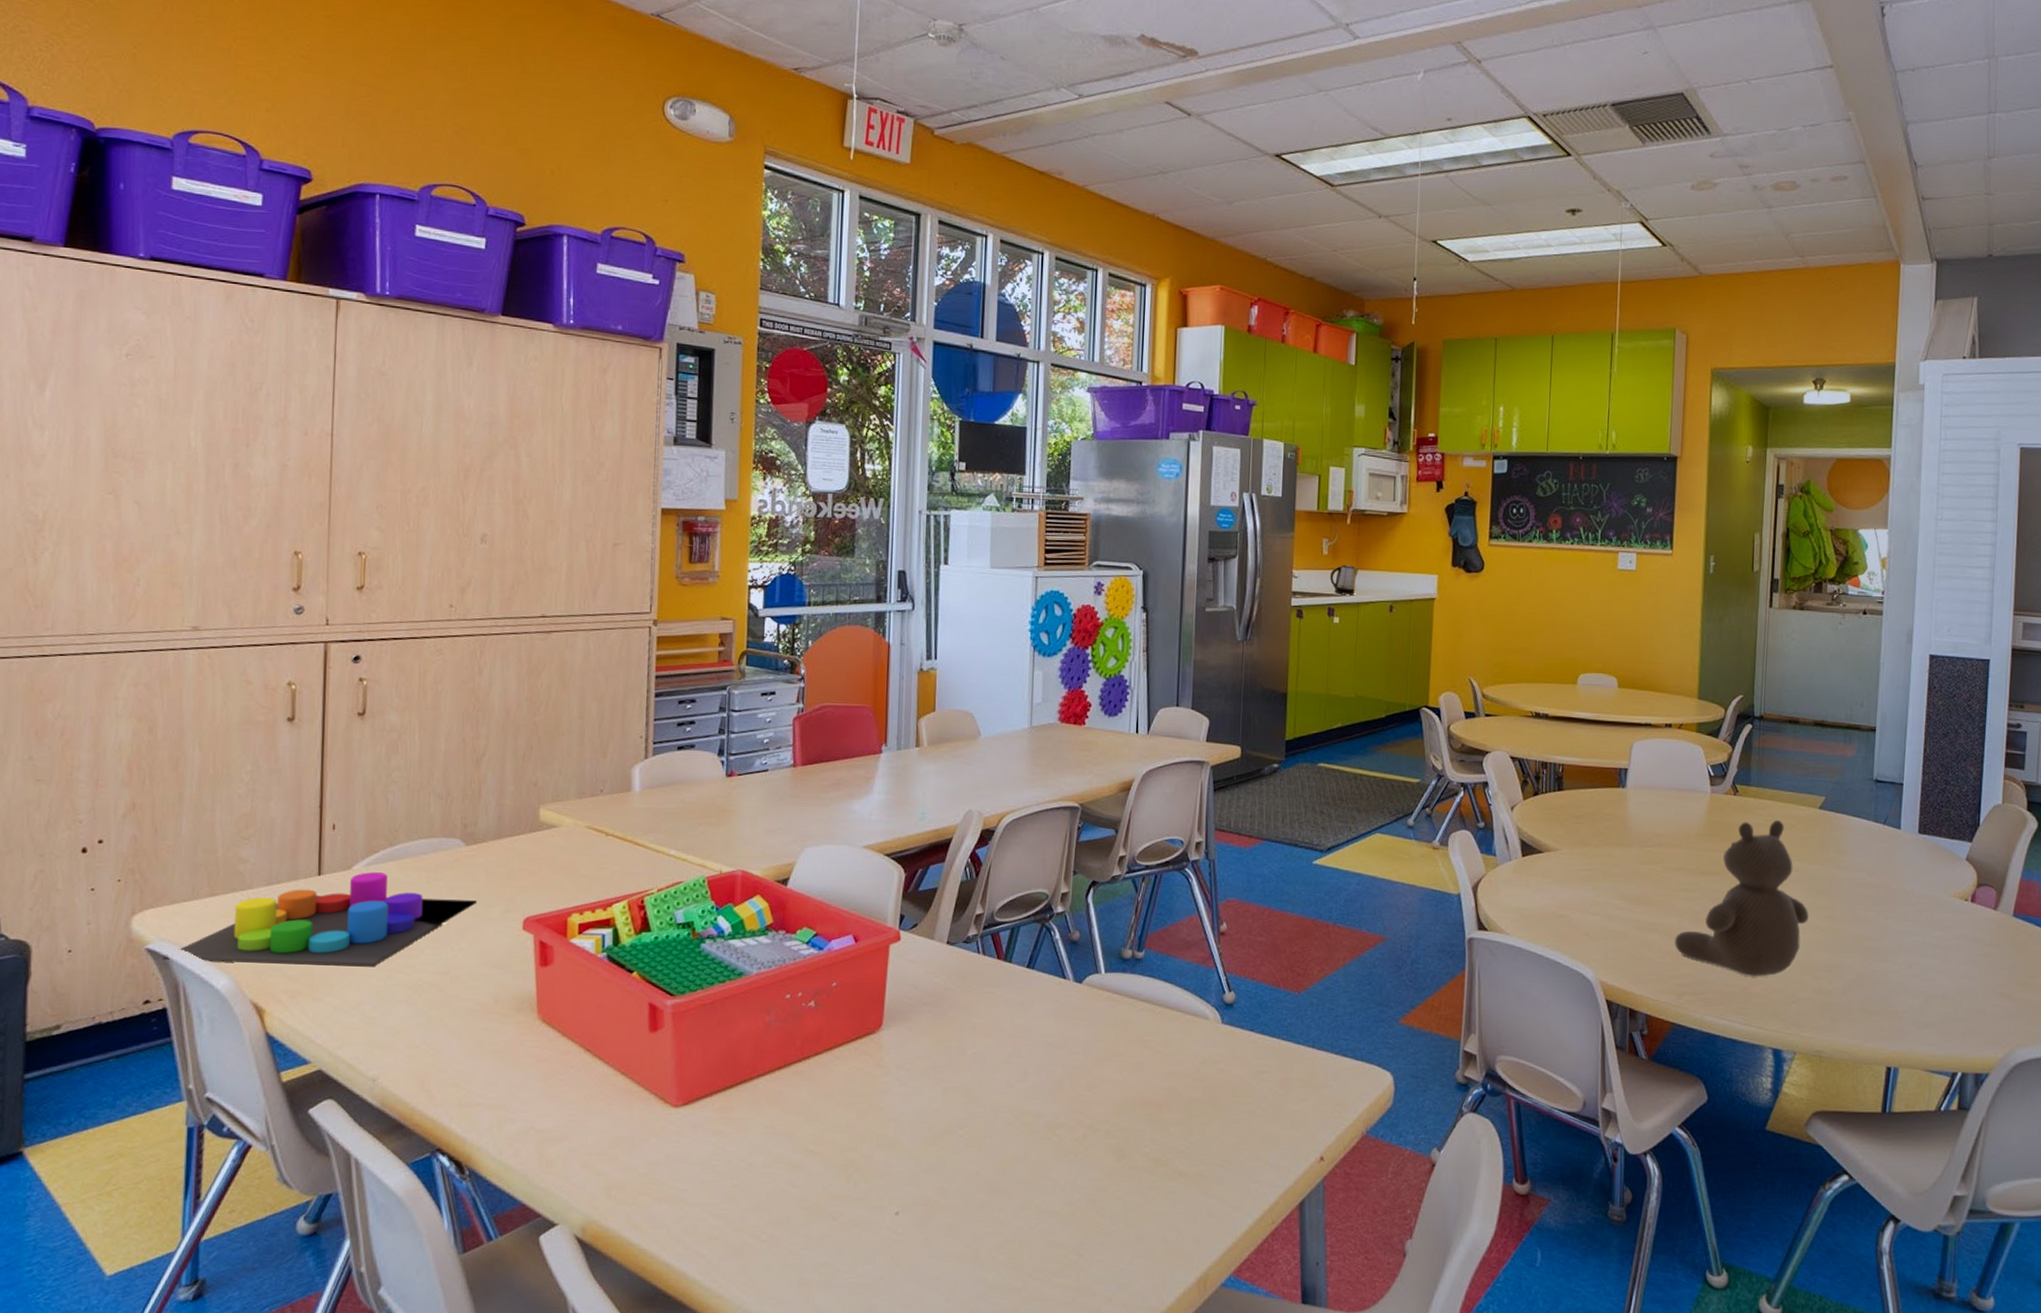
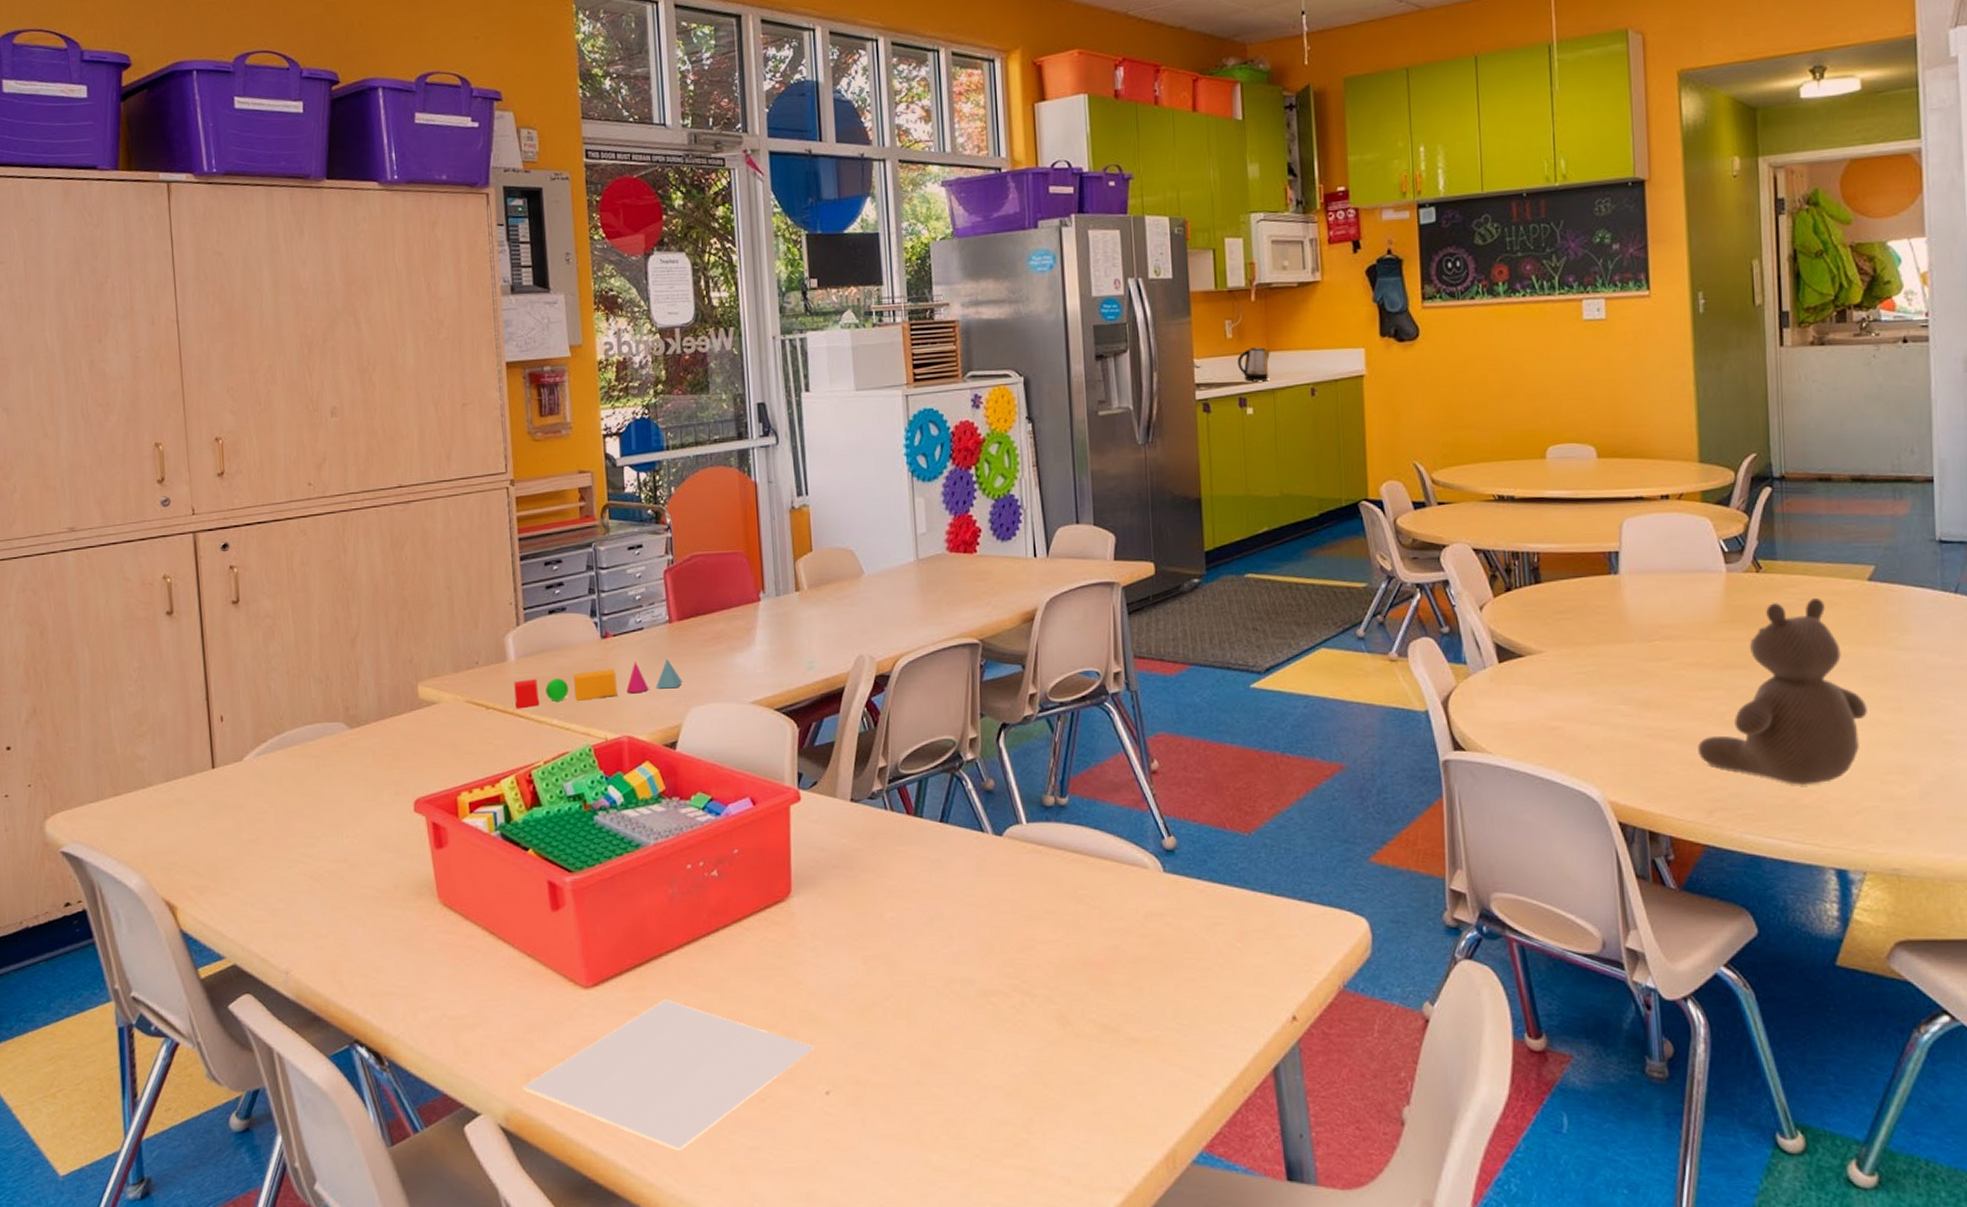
stacking toy: present [162,872,478,966] -> none [76,762,367,862]
paper sheet: none [602,1120,890,1263] -> present [522,999,815,1150]
toy blocks: none [635,800,801,838] -> present [514,659,683,709]

